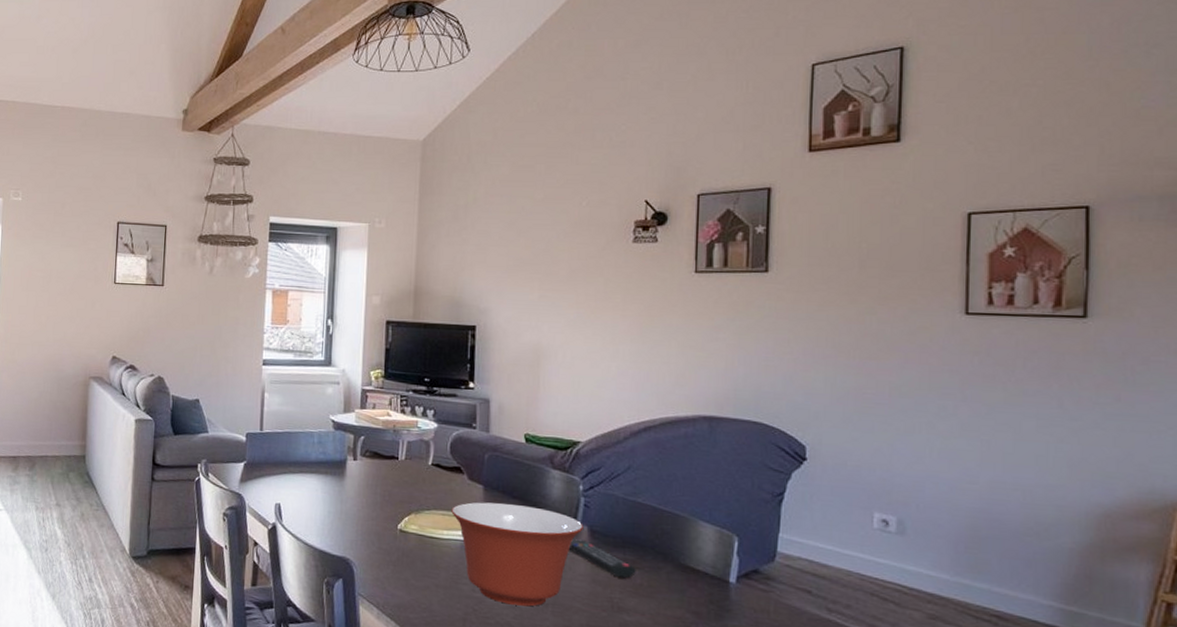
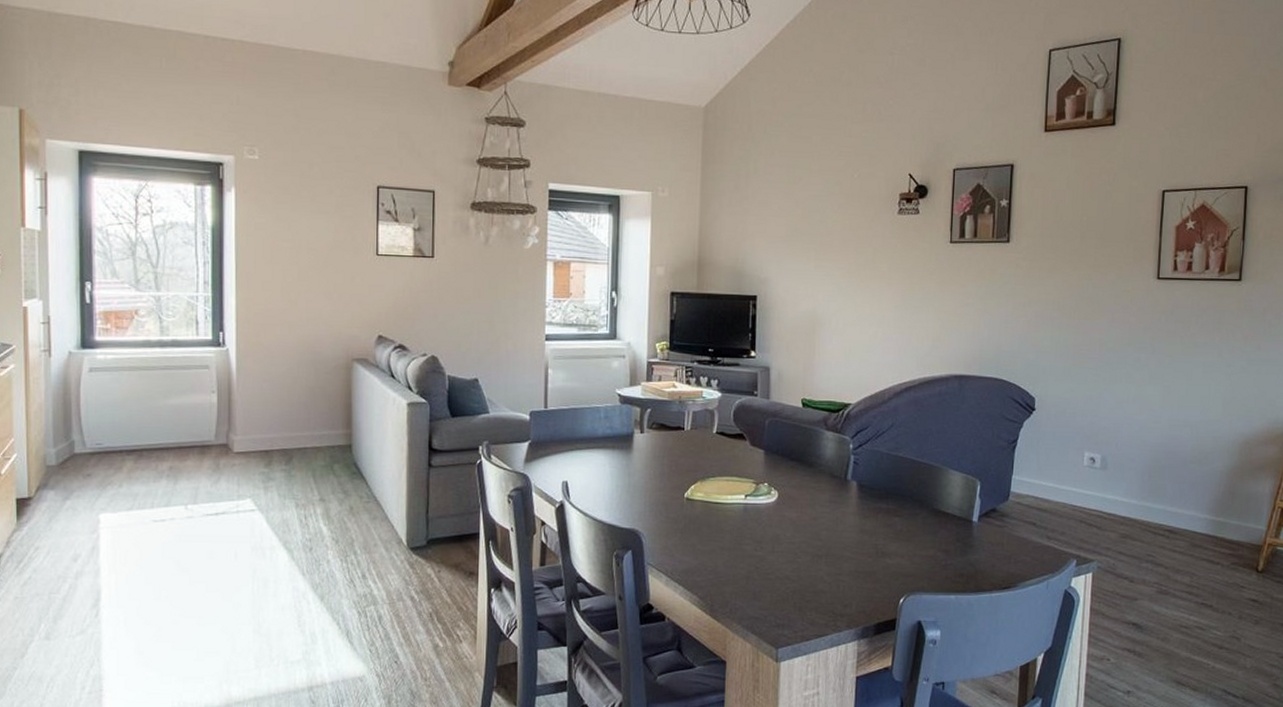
mixing bowl: present [451,502,583,607] -> none [735,466,853,560]
remote control: present [568,539,636,578] -> none [839,494,897,525]

